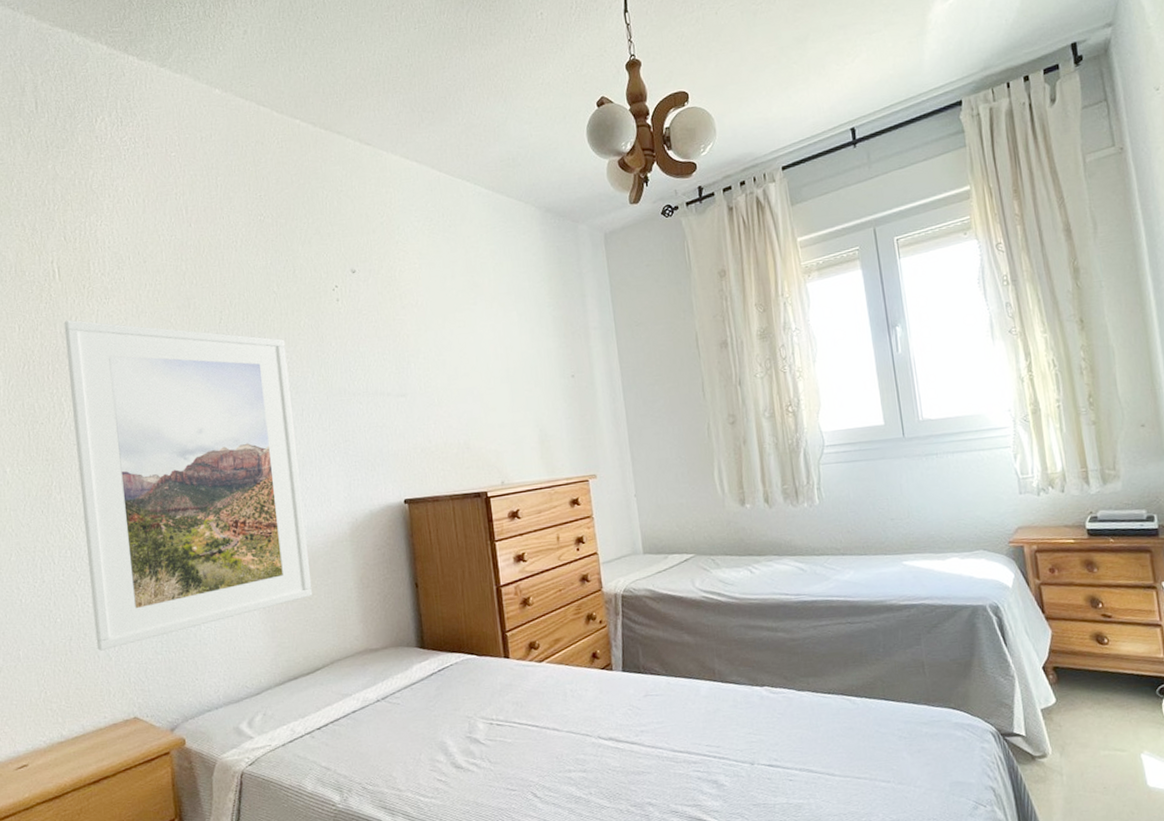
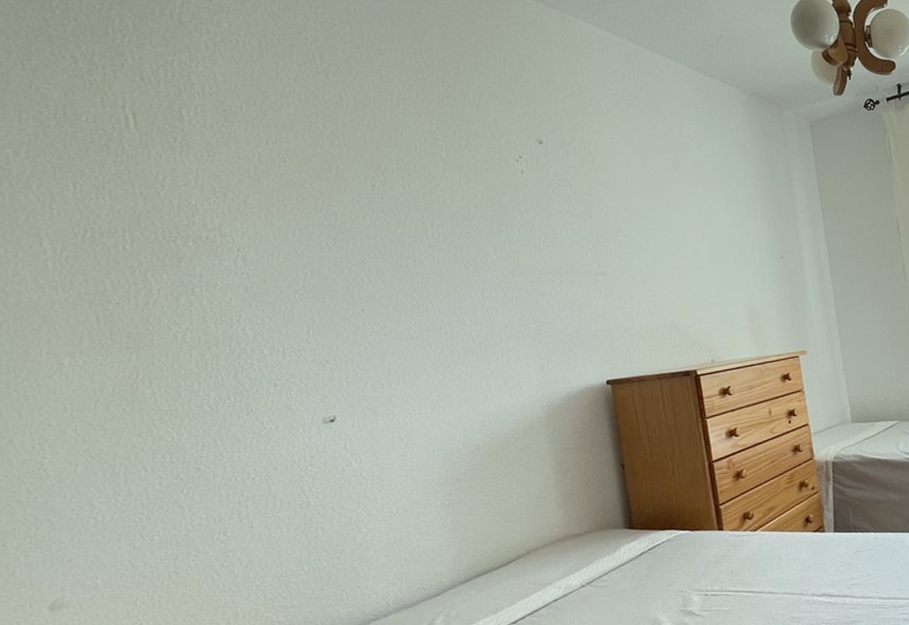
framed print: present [64,320,313,651] -> none [145,178,503,569]

